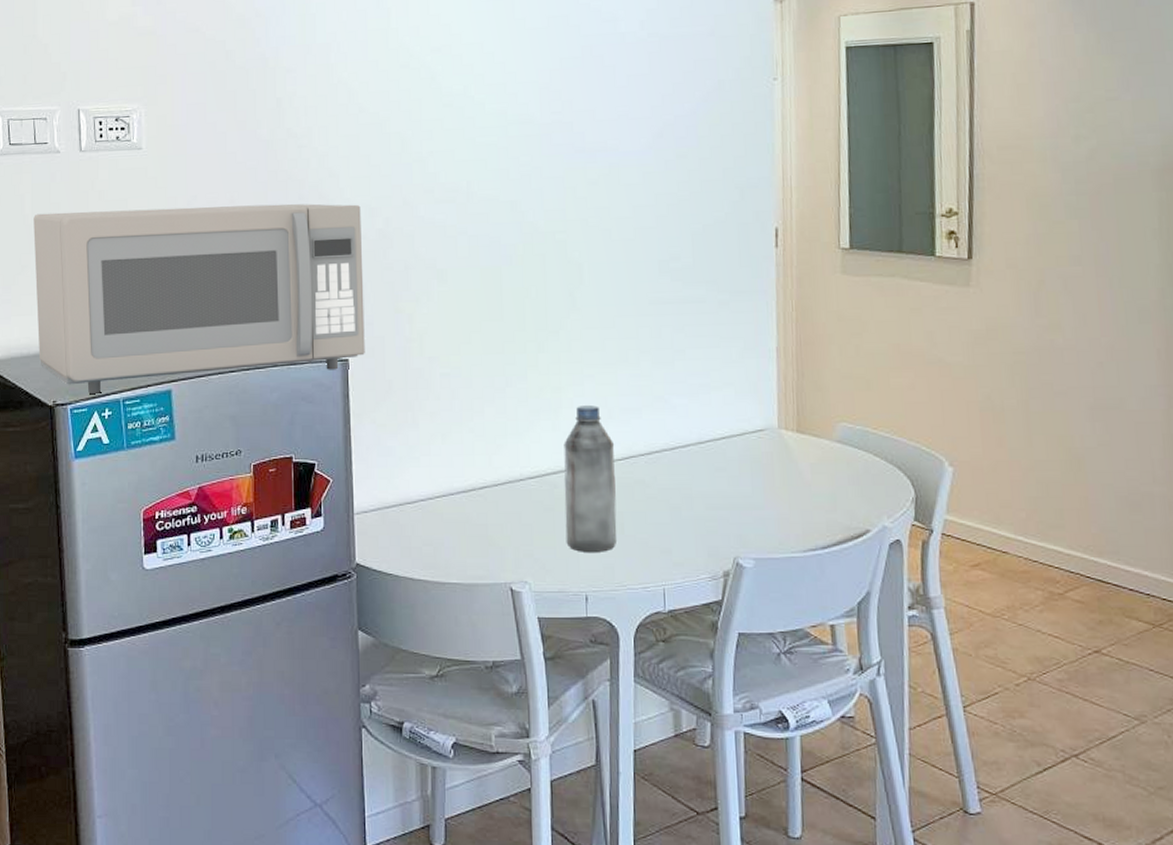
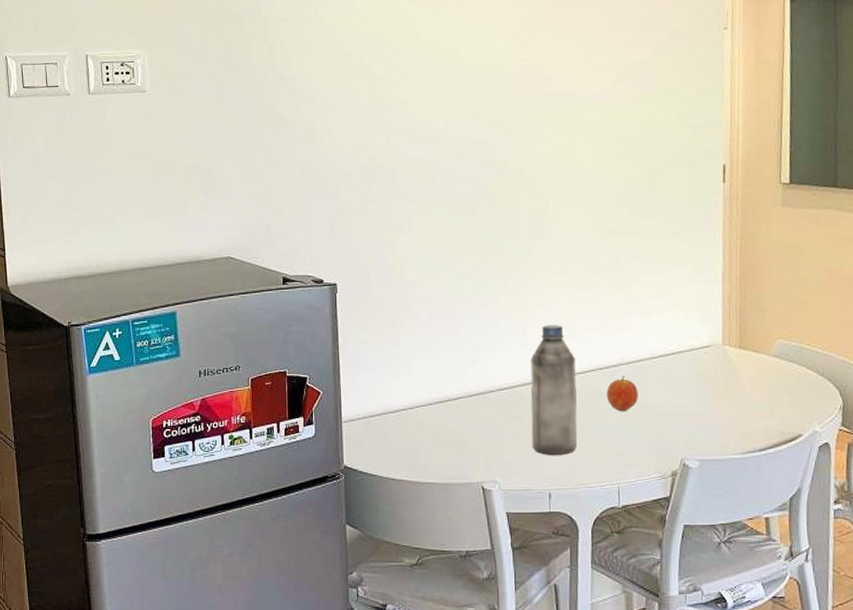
microwave: present [33,203,365,394] -> none [47,142,352,315]
fruit: none [648,462,685,504] -> present [606,375,639,412]

